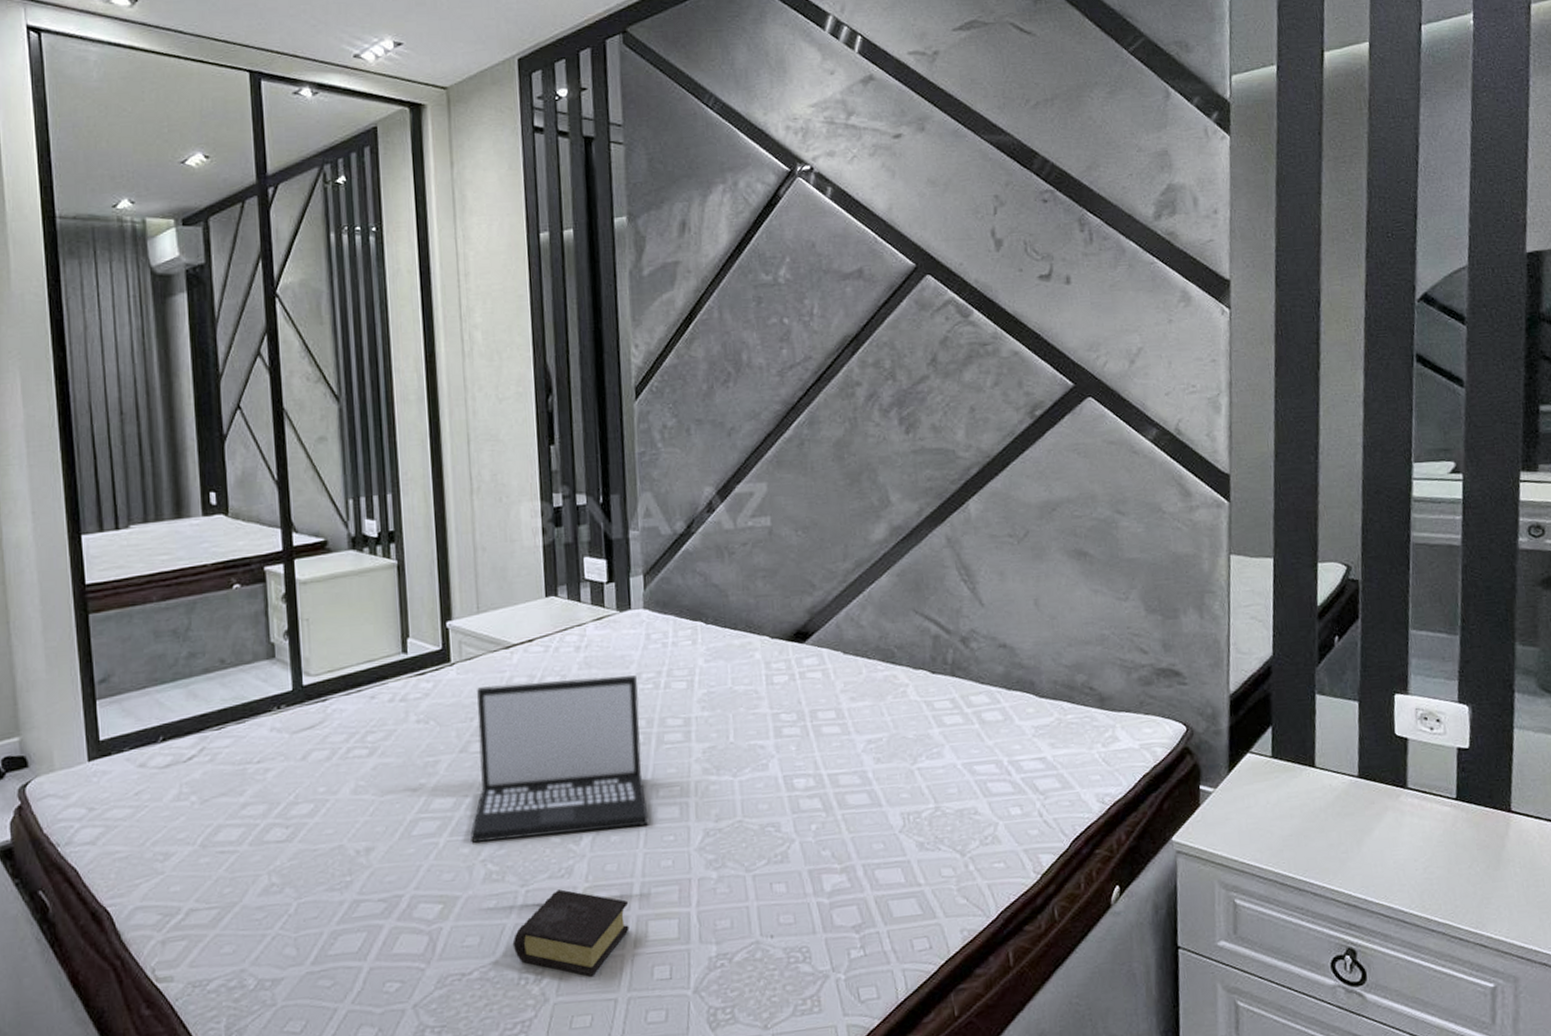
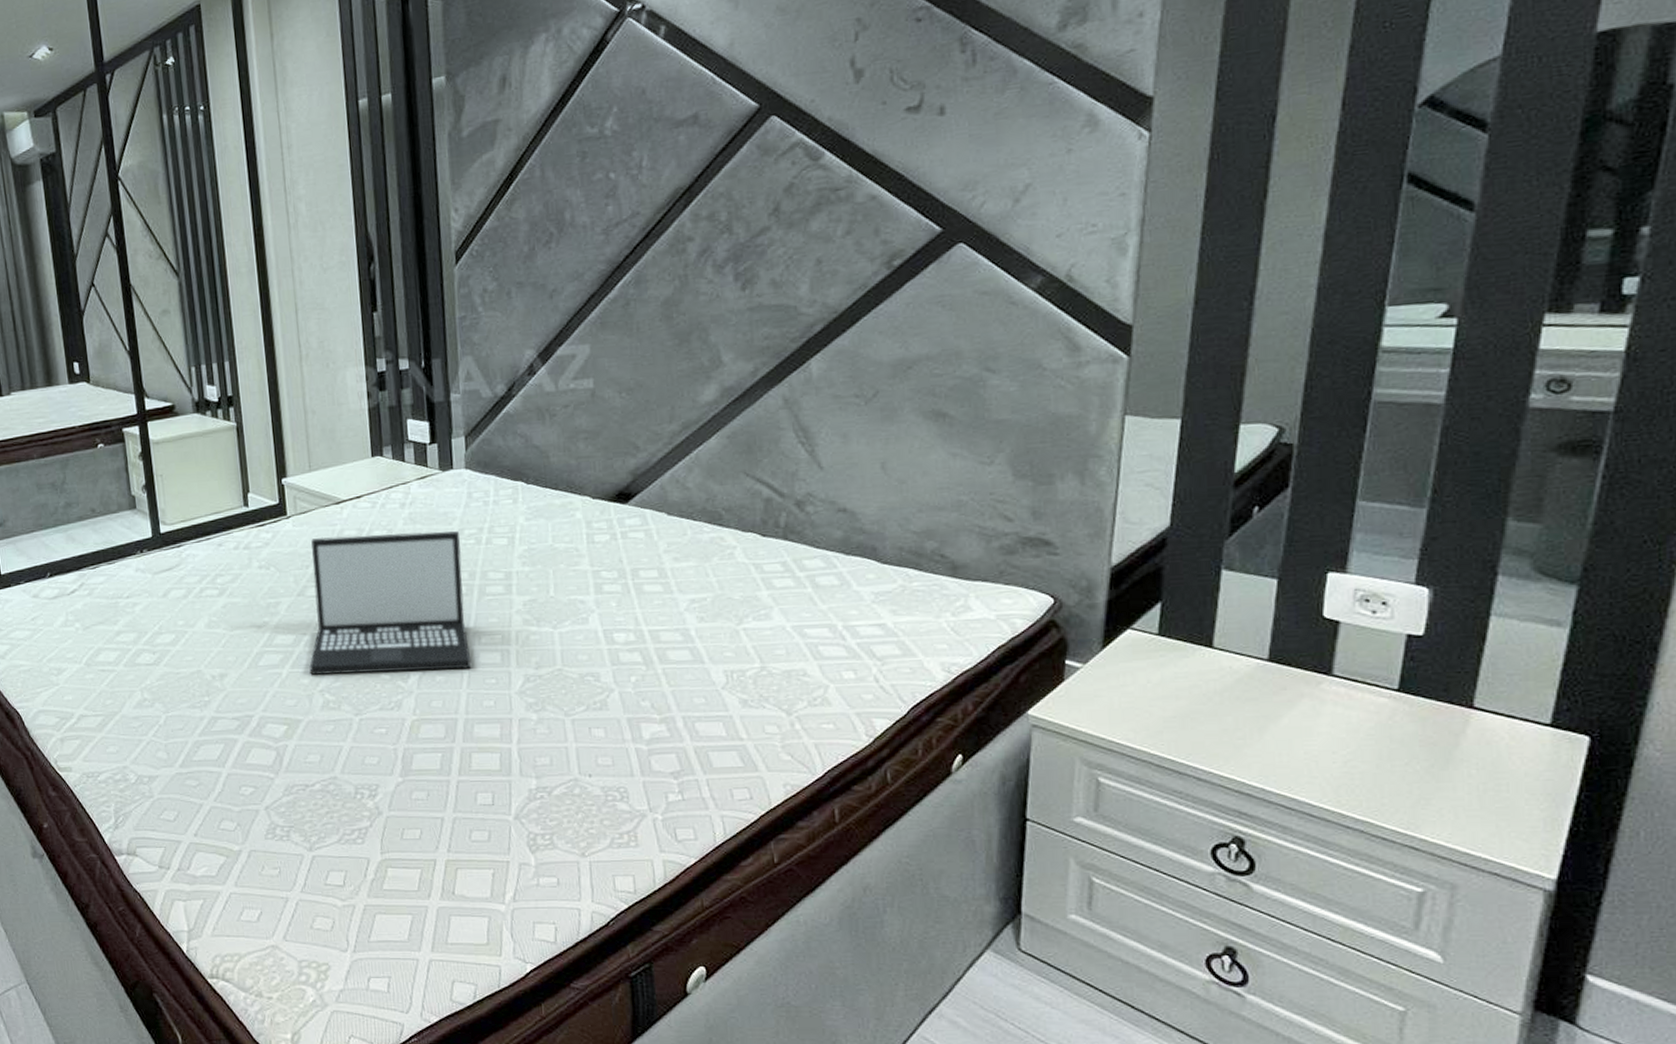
book: present [512,889,630,976] -> none [349,720,454,797]

